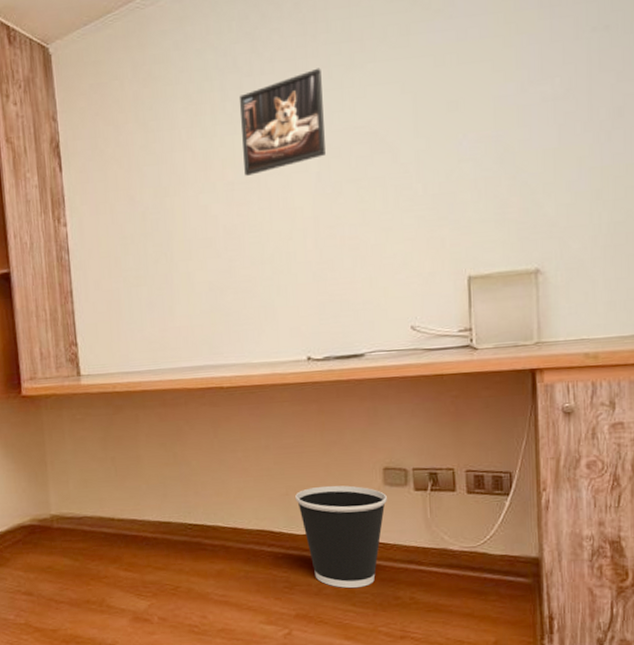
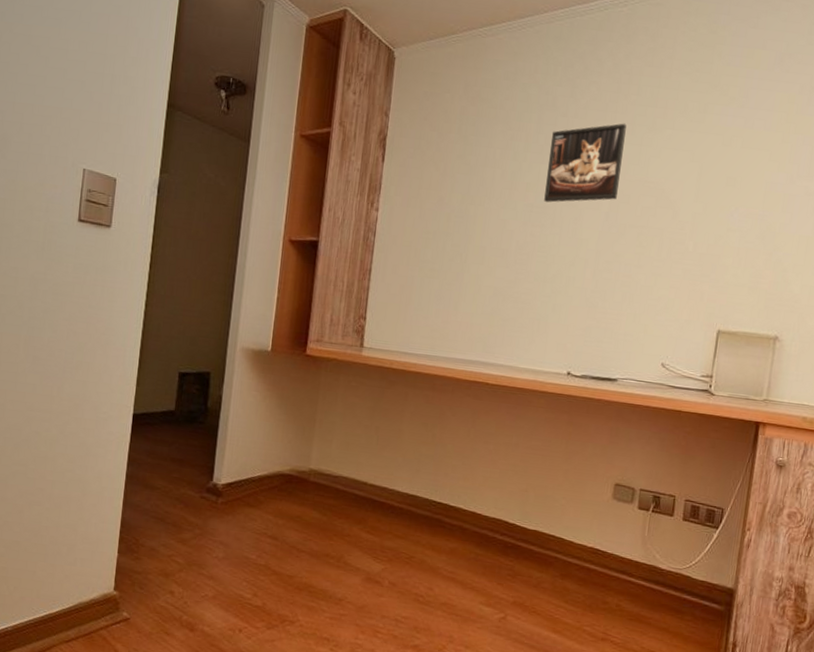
wastebasket: present [295,485,387,588] -> none [533,489,613,587]

